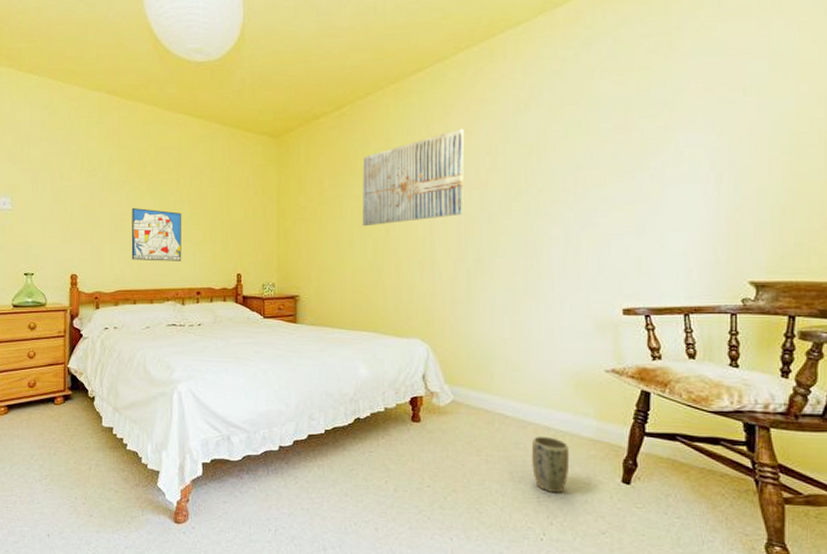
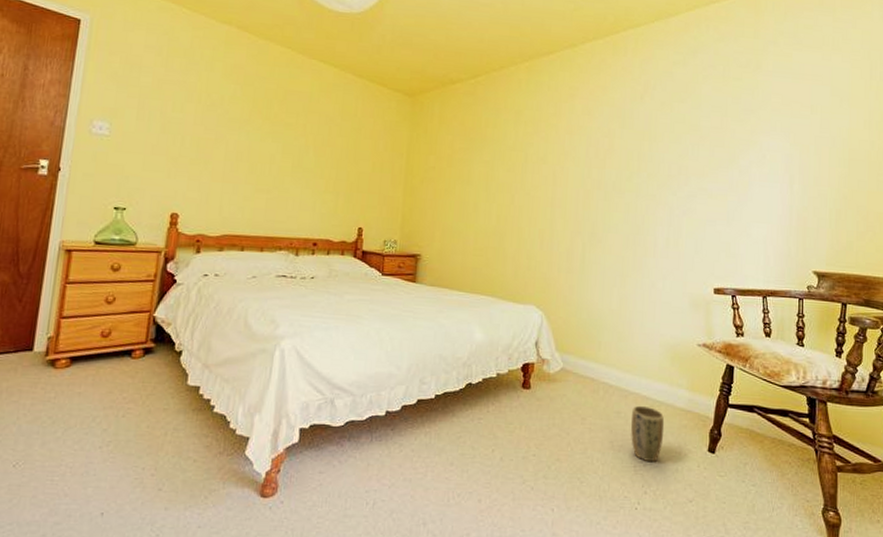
wall art: present [131,208,182,262] -> none [244,149,306,210]
wall art: present [362,128,465,226] -> none [488,110,588,192]

